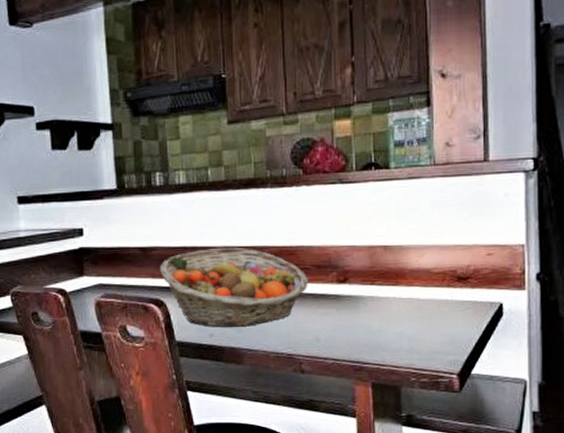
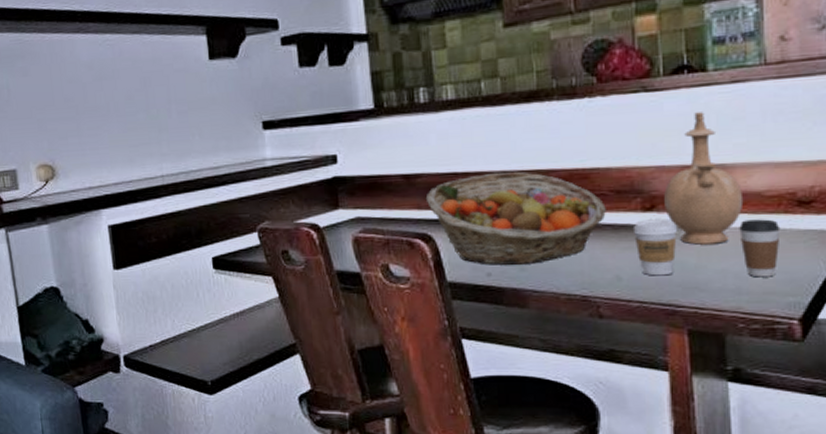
coffee cup: none [329,290,364,338] -> present [632,219,677,276]
vase: none [355,202,417,312] -> present [664,112,744,245]
coffee cup: none [413,291,444,340] -> present [739,219,781,278]

